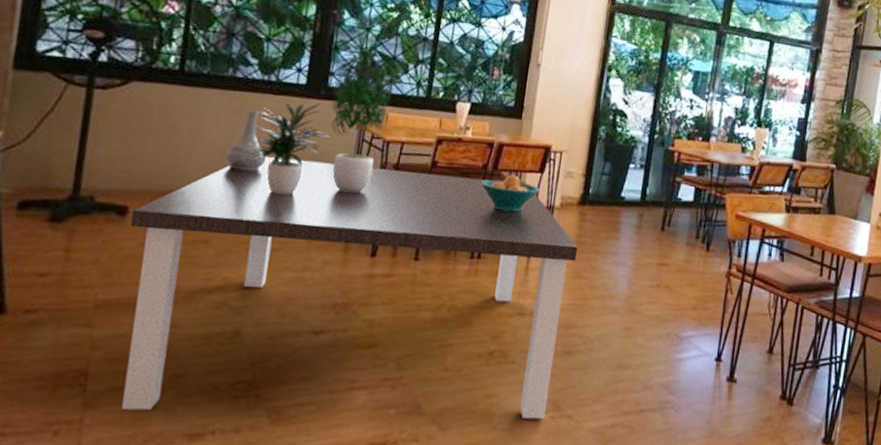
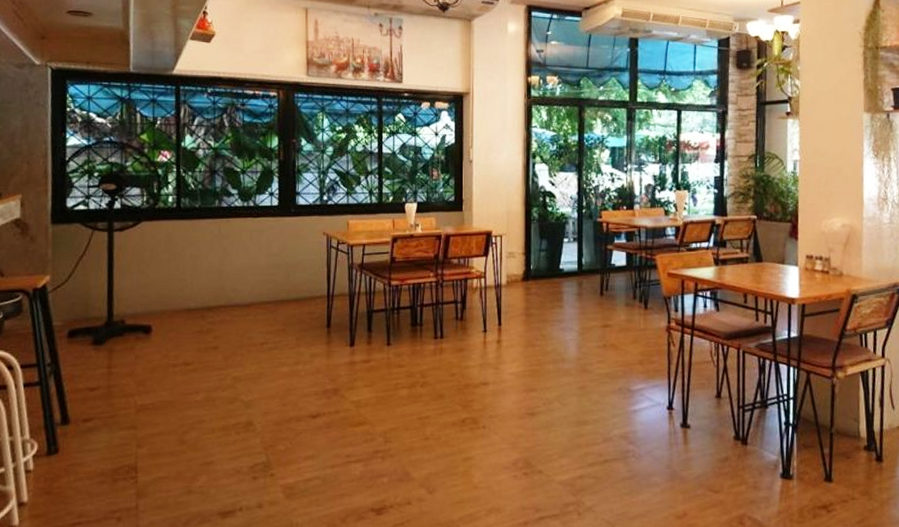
dining table: present [121,157,578,419] -> none [155,268,528,495]
vase: present [224,110,267,171] -> none [221,233,255,285]
potted plant: present [246,42,402,195] -> none [237,162,355,302]
fruit bowl: present [481,174,540,212] -> none [435,261,487,294]

